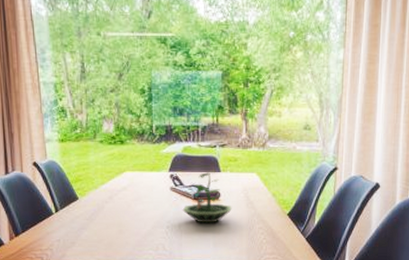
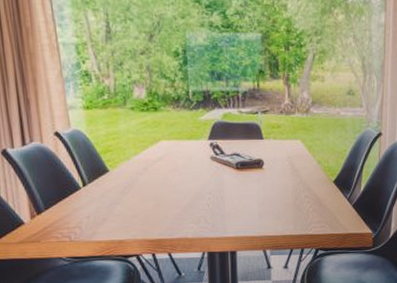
terrarium: present [182,171,232,223] -> none [224,138,276,194]

